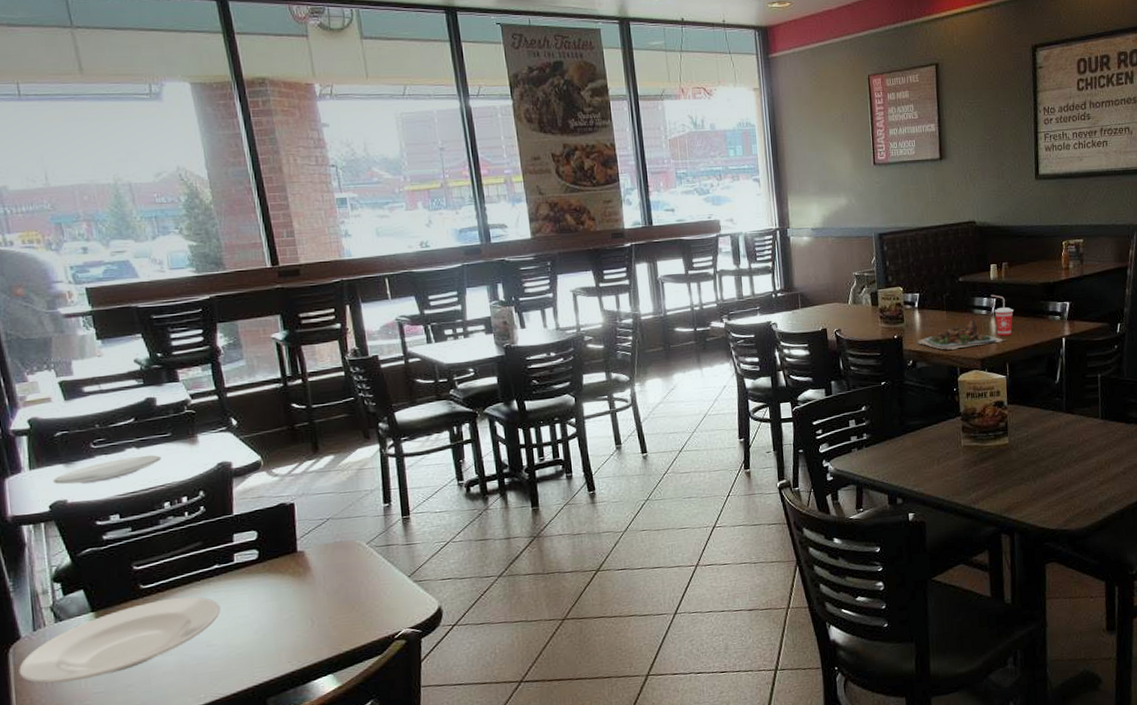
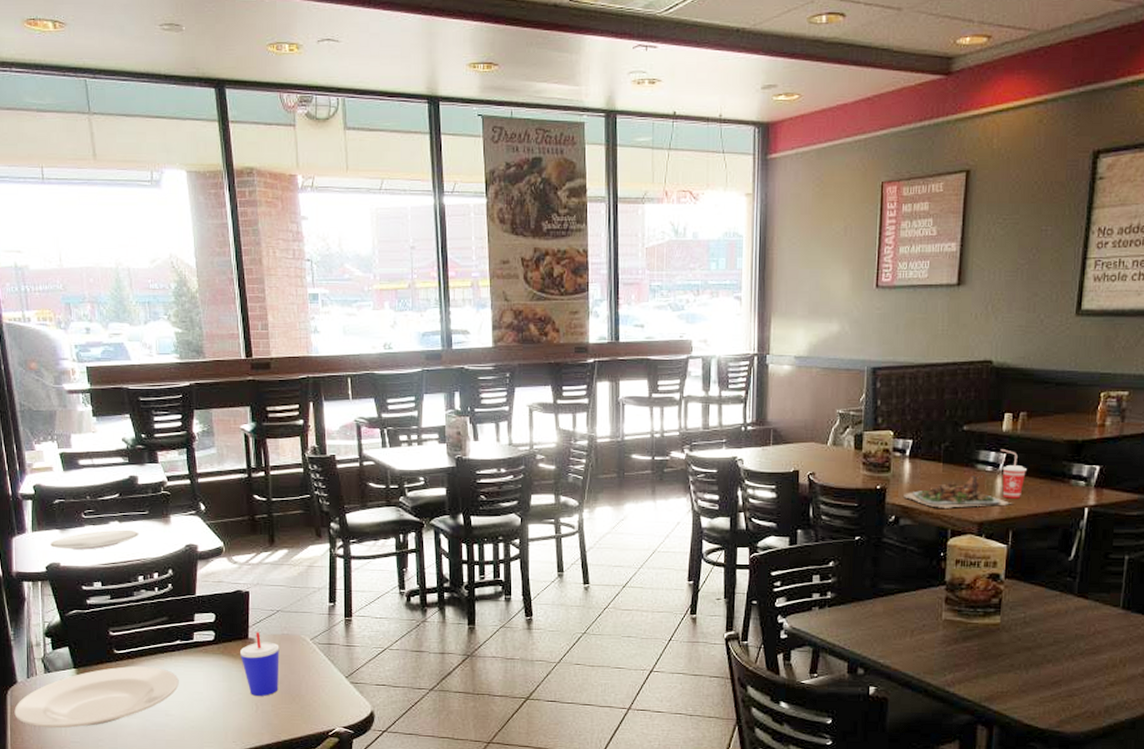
beverage cup: none [289,543,335,610] -> present [240,632,280,696]

